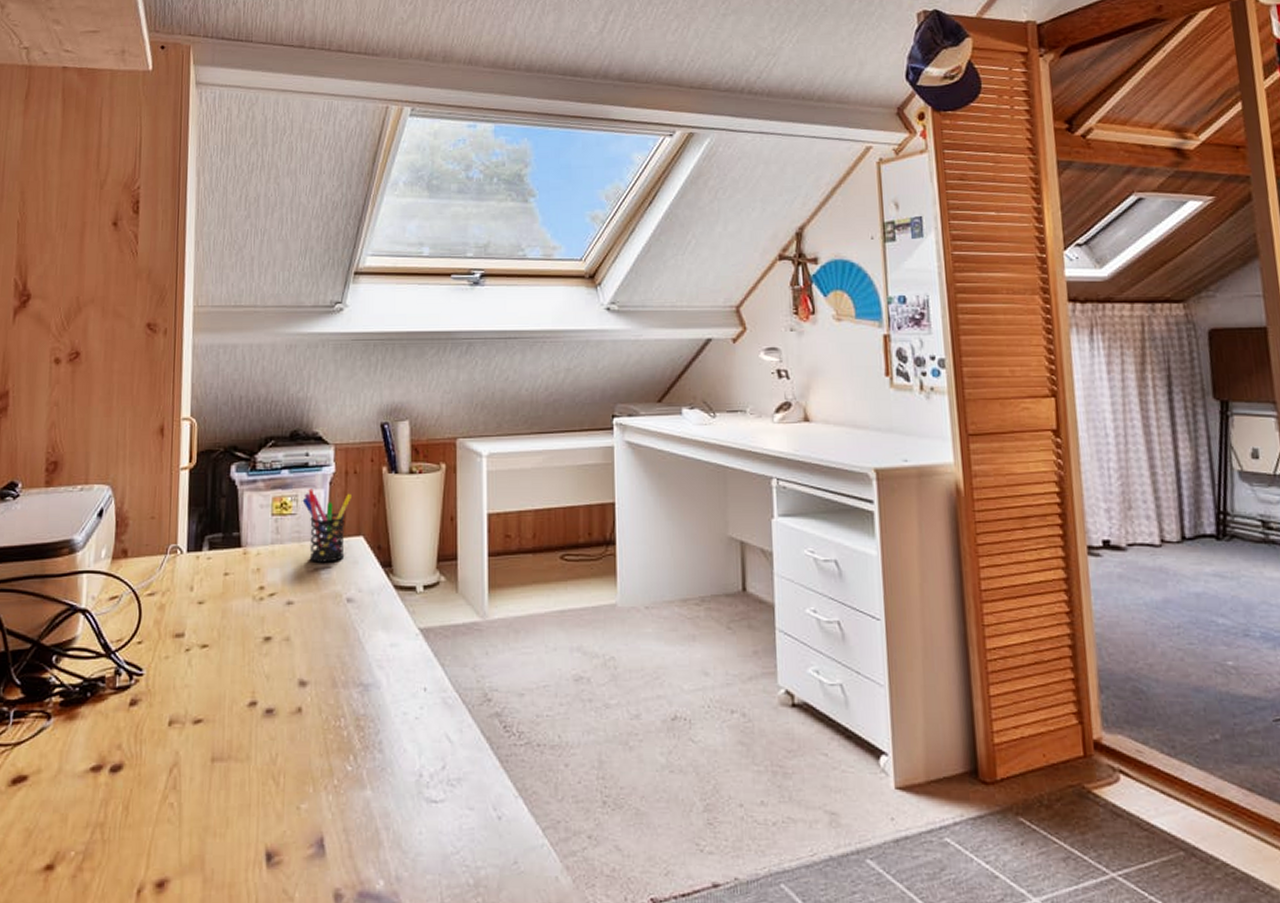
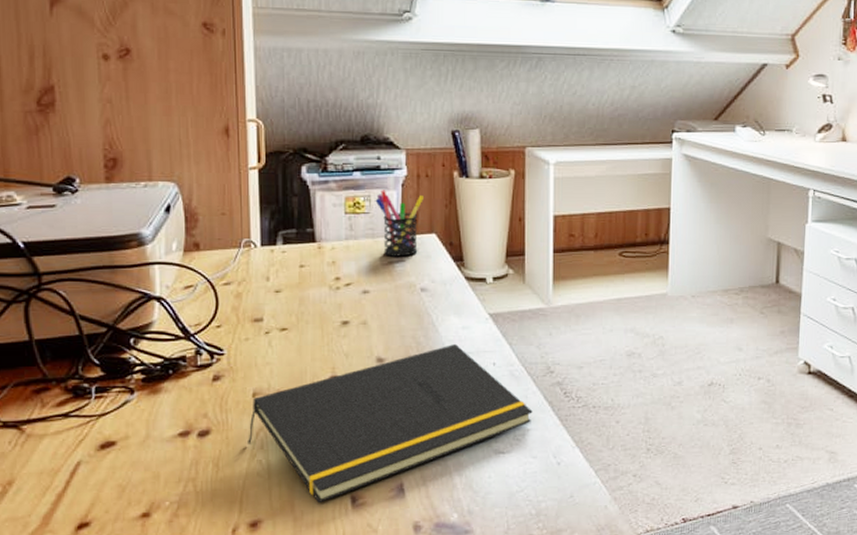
notepad: none [160,664,469,860] -> present [248,343,533,503]

